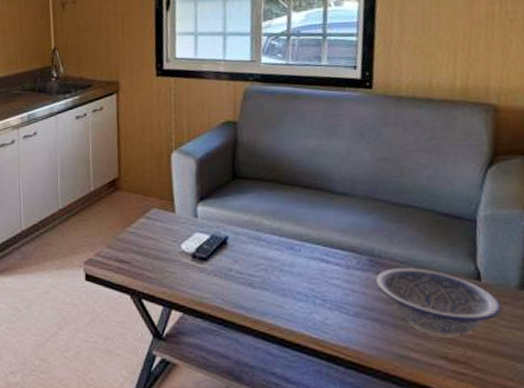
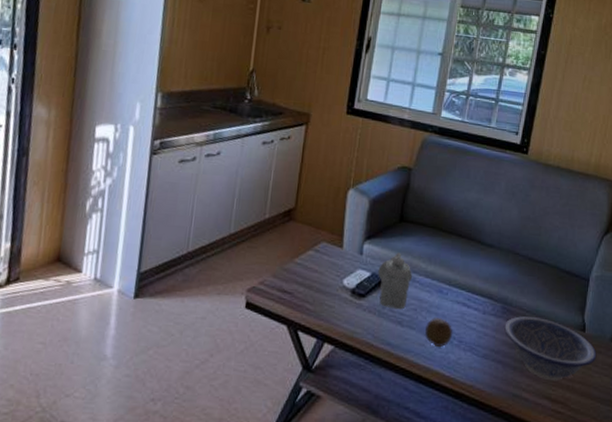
teapot: none [217,211,256,271] -> present [378,252,412,310]
fruit: none [280,277,314,308] -> present [424,318,453,348]

